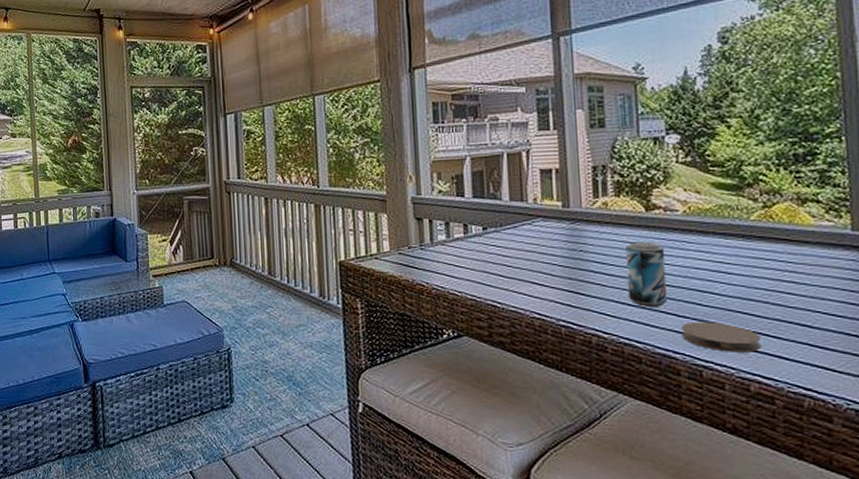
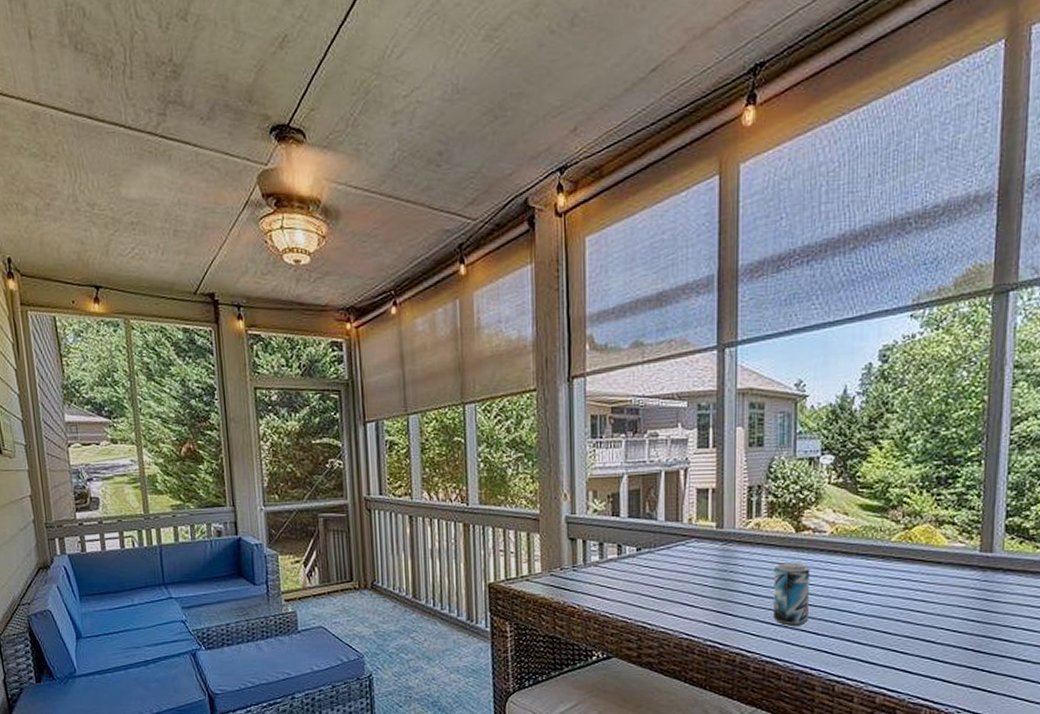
coaster: present [681,322,761,352] -> none [819,639,889,668]

